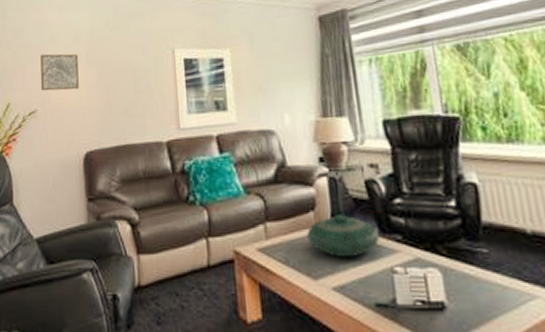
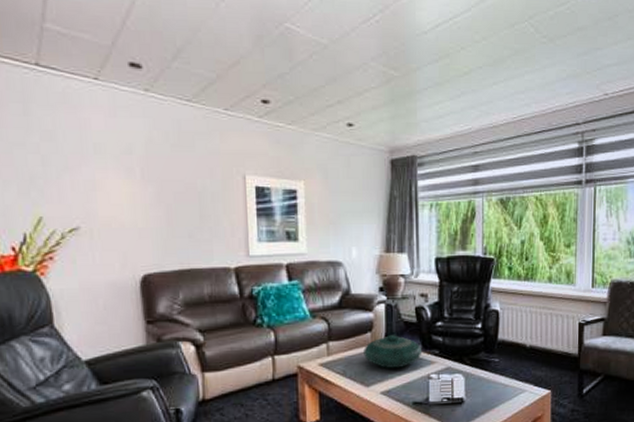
wall art: present [40,53,79,91] -> none [81,164,133,208]

